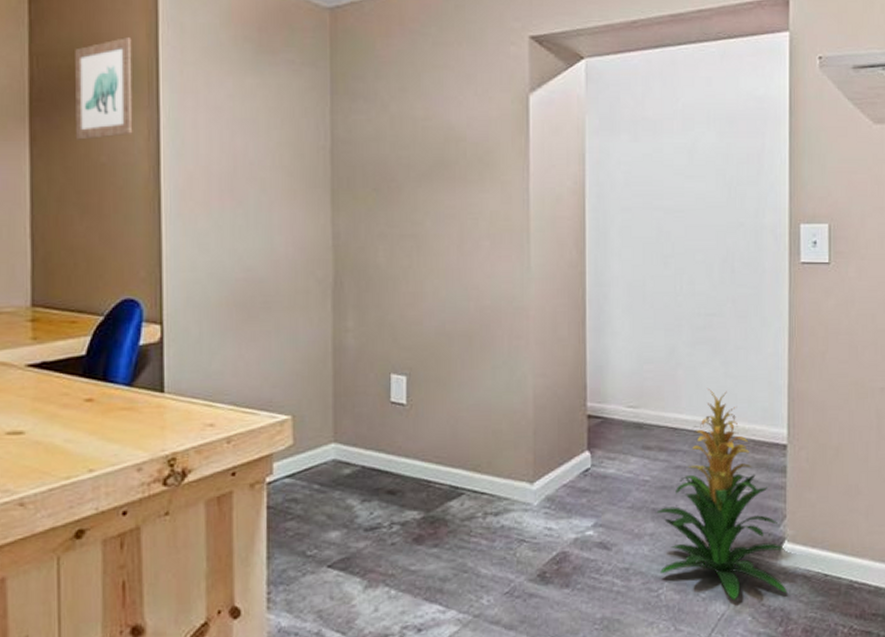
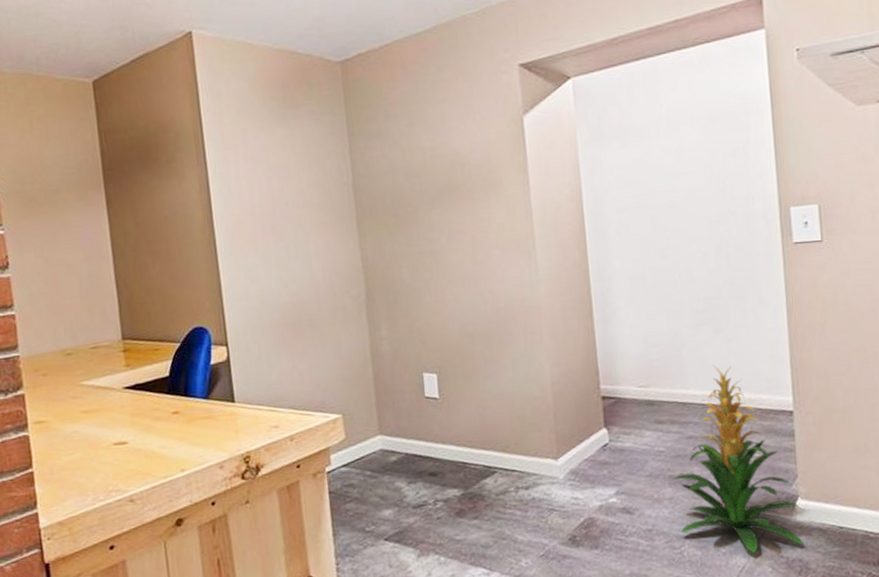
wall art: present [75,36,133,140] -> none [134,107,188,199]

